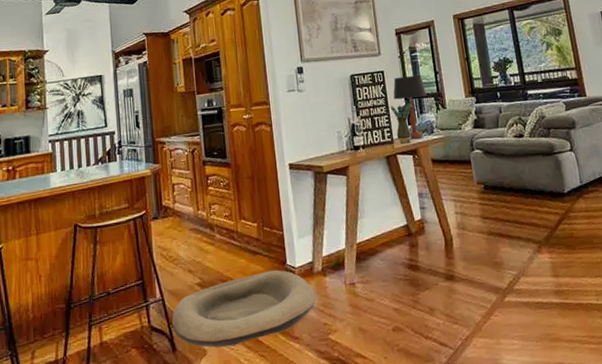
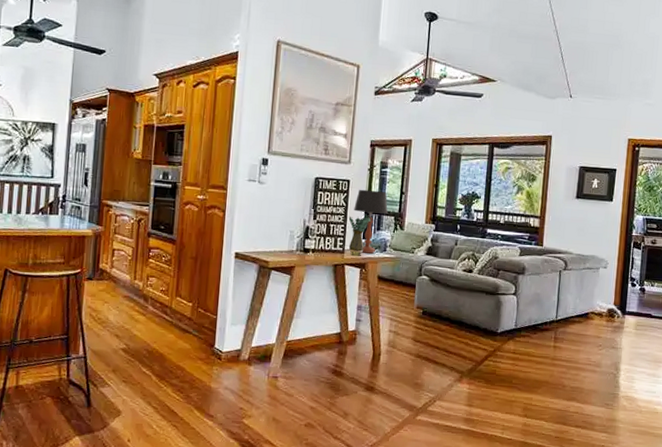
dog bed: present [172,270,316,348] -> none [91,350,237,413]

